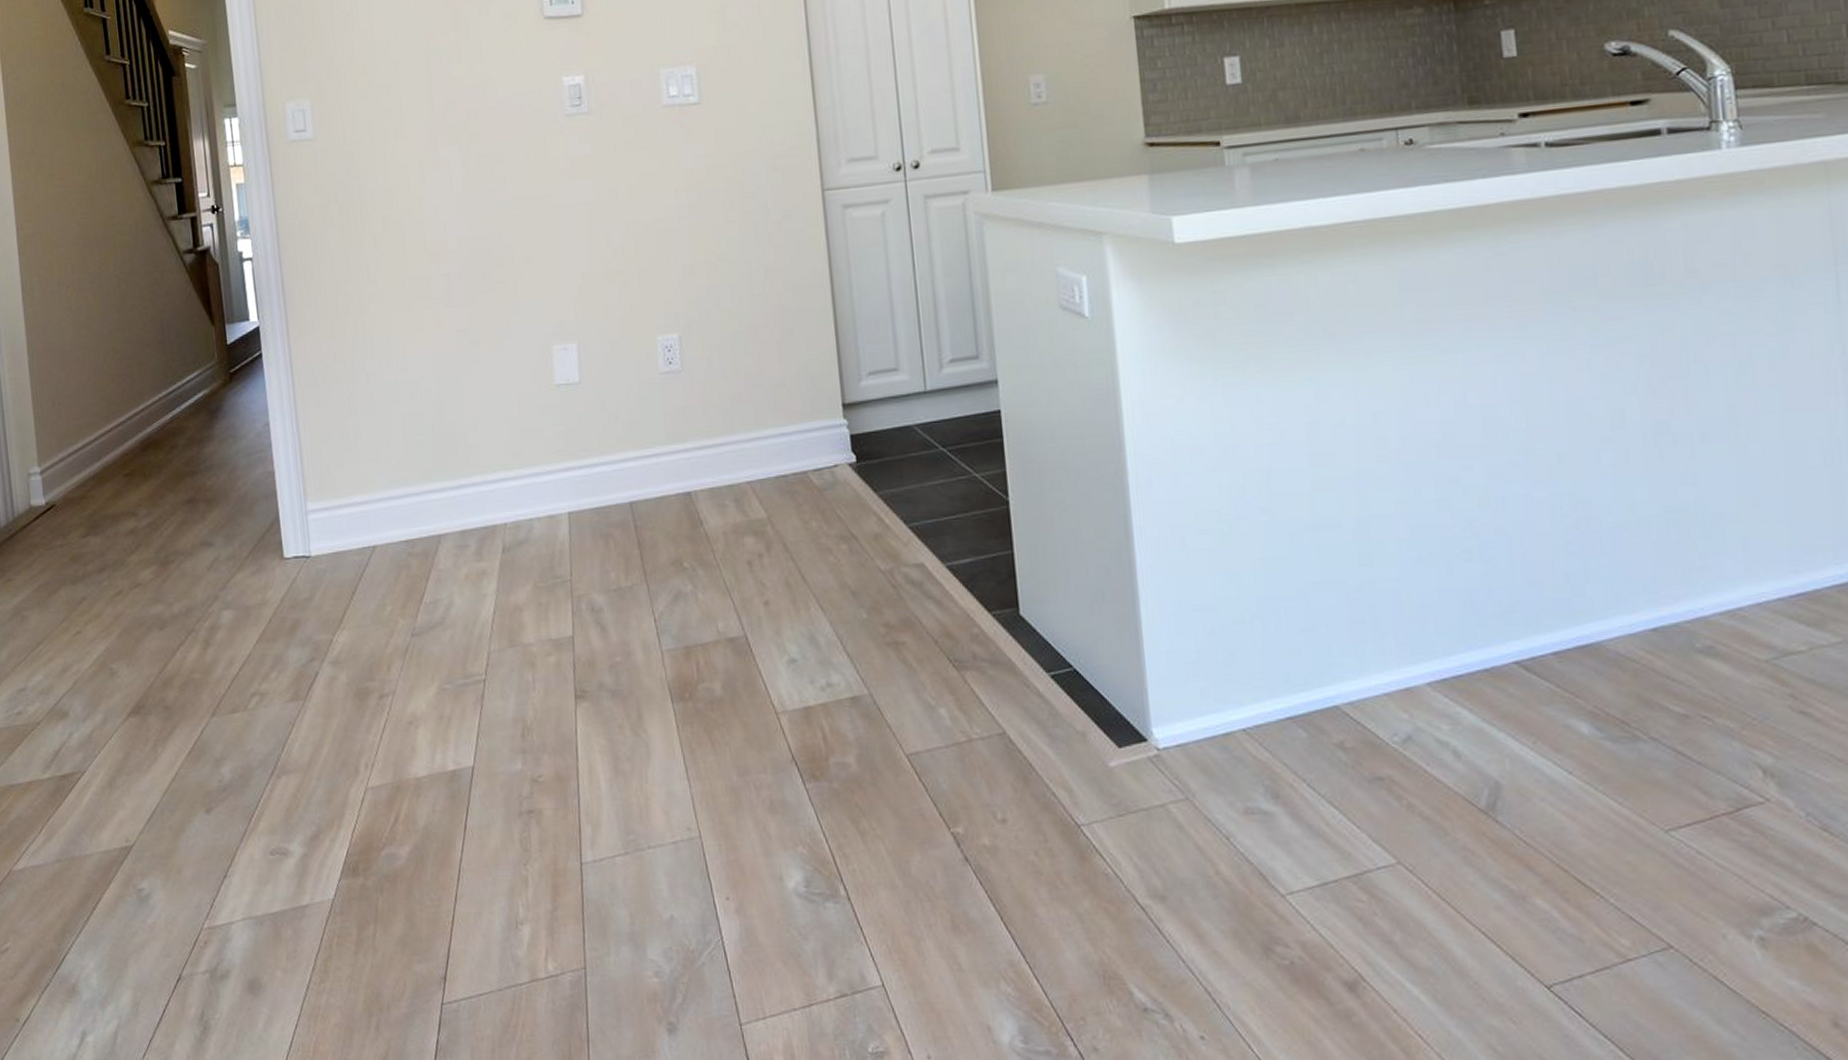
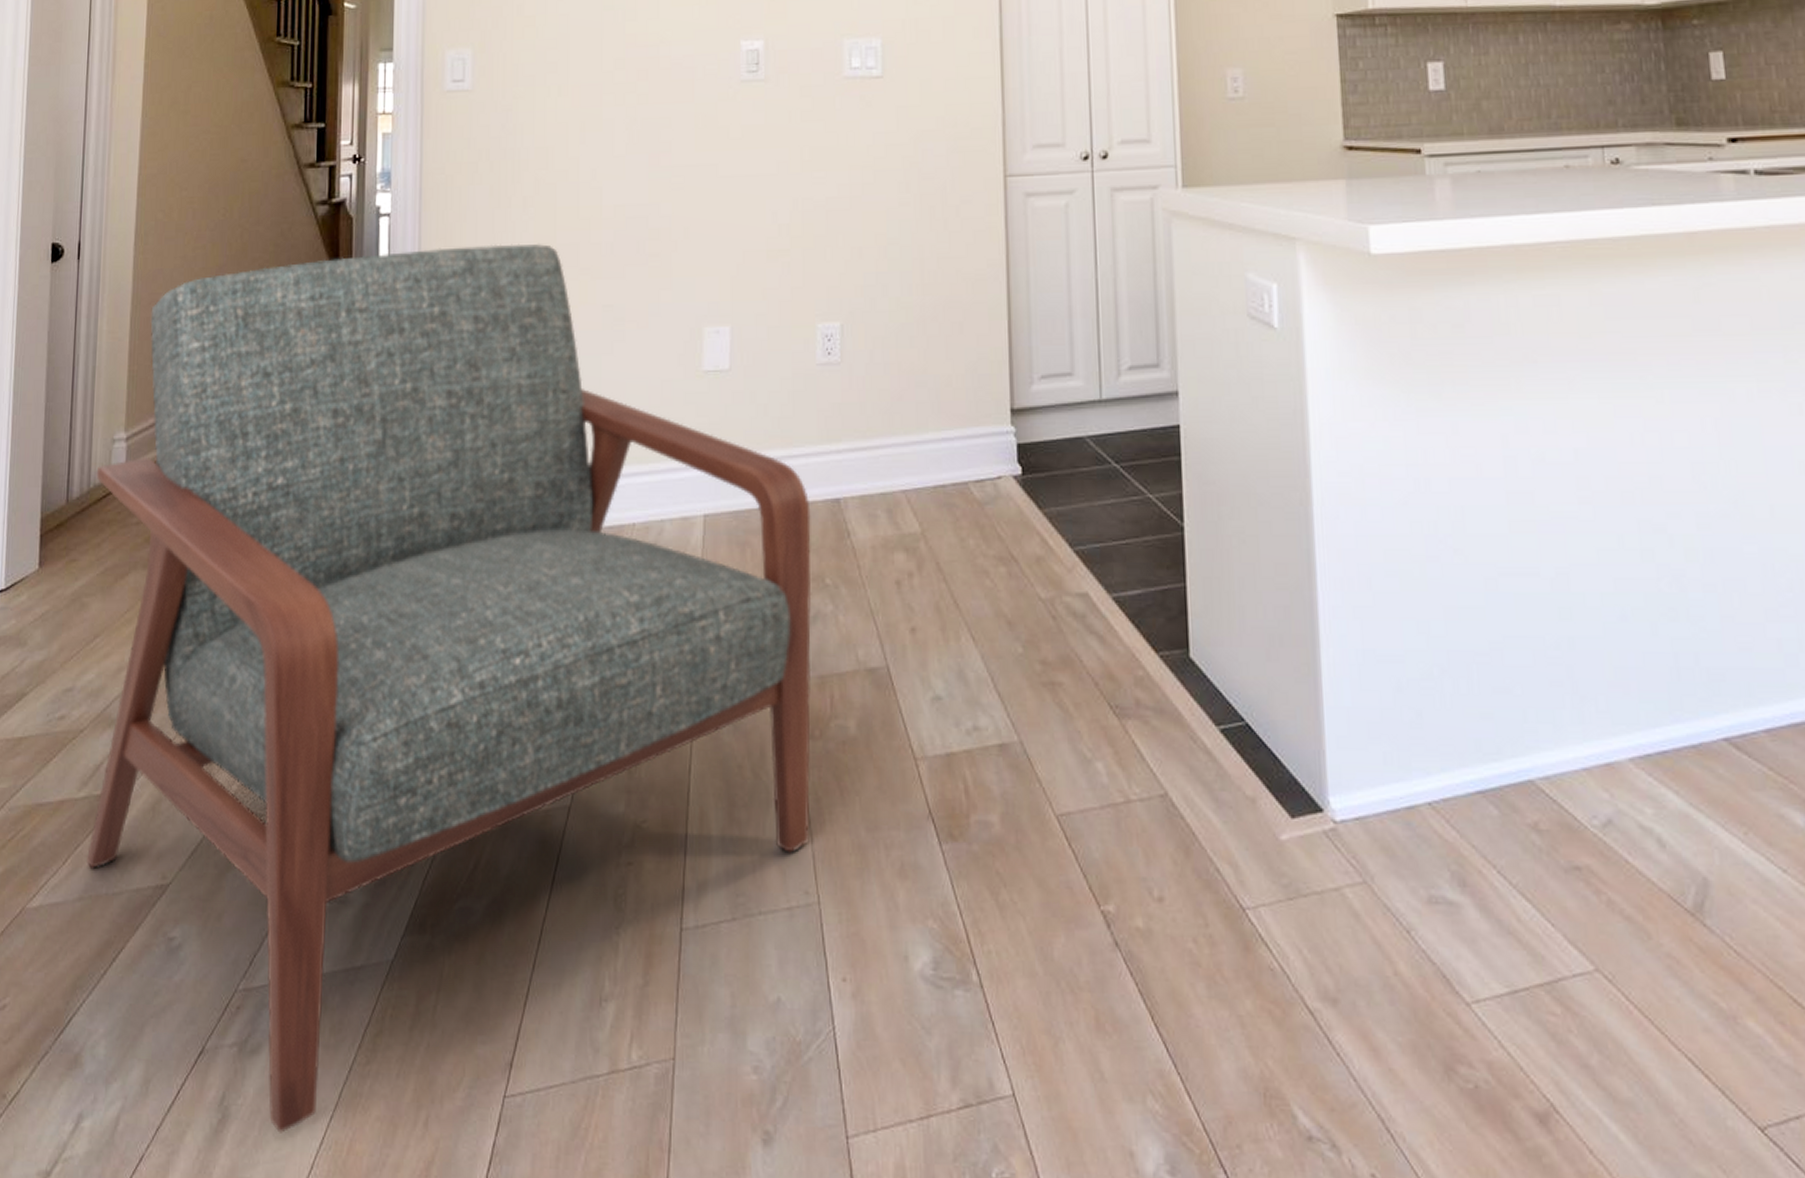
chair: none [18,277,688,1040] -> present [87,243,812,1133]

